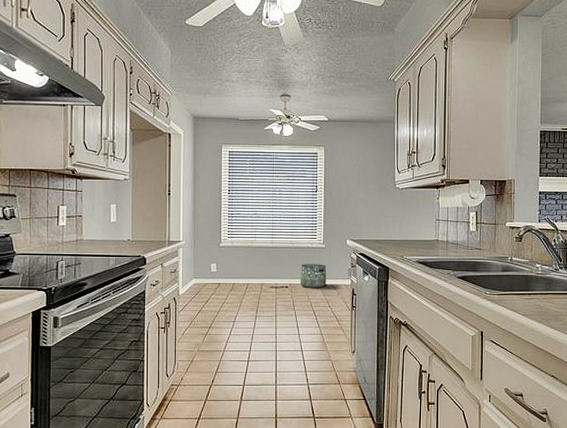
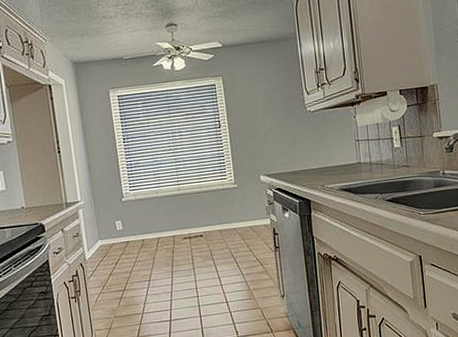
basket: present [301,264,327,288] -> none [213,205,244,234]

